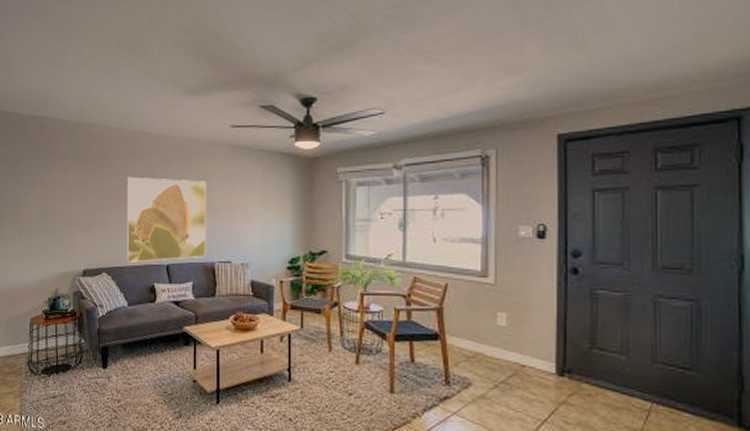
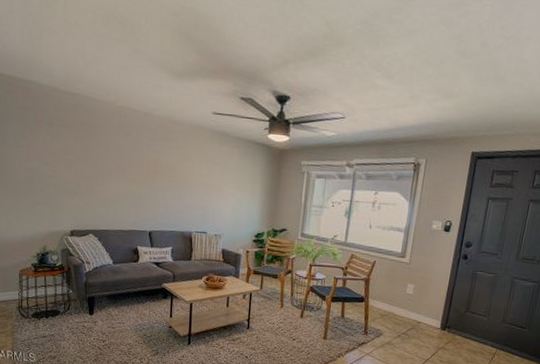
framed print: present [126,176,207,263] -> none [112,149,188,228]

